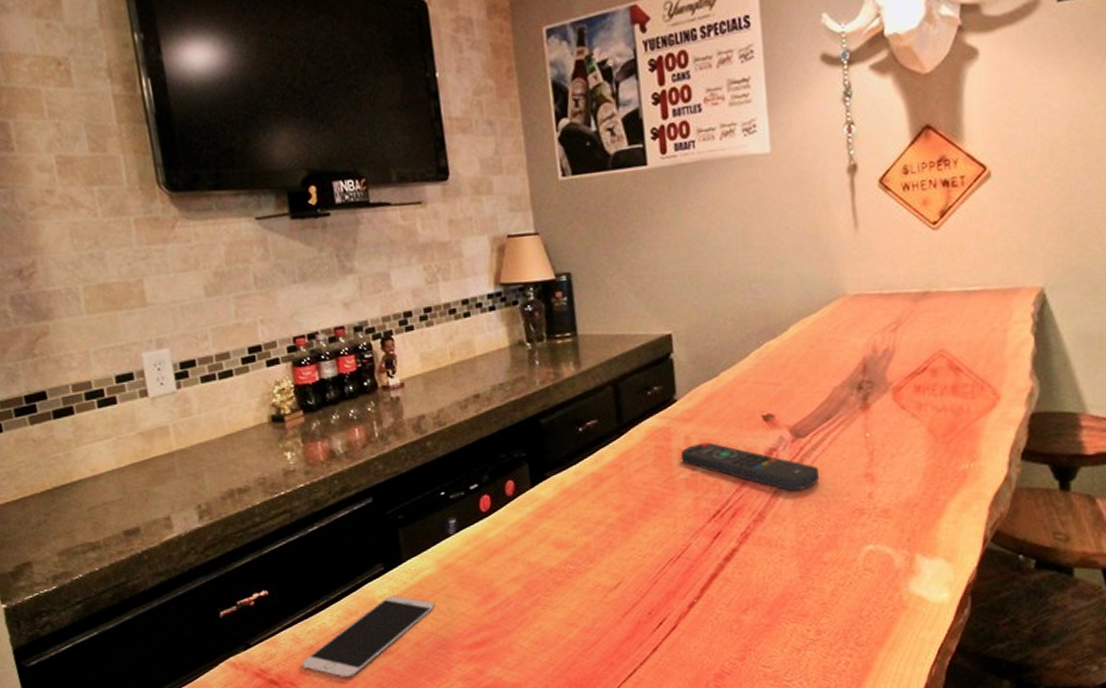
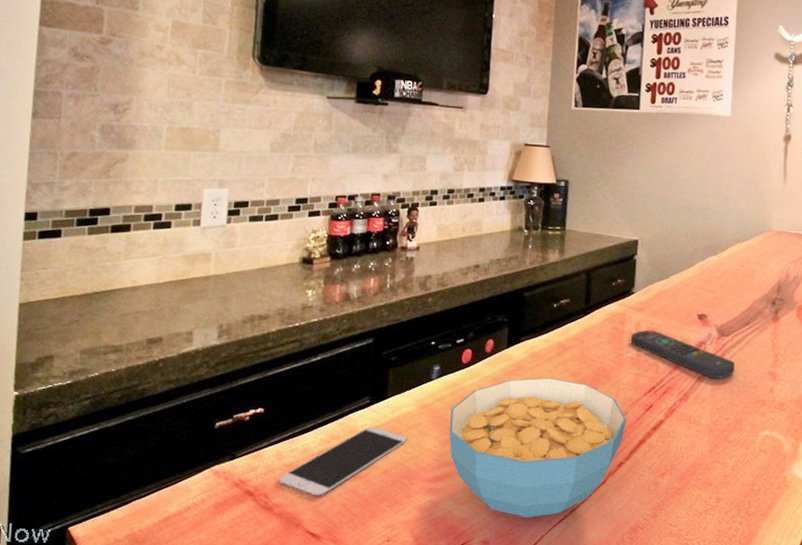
cereal bowl: none [478,515,691,677] -> present [449,378,627,518]

